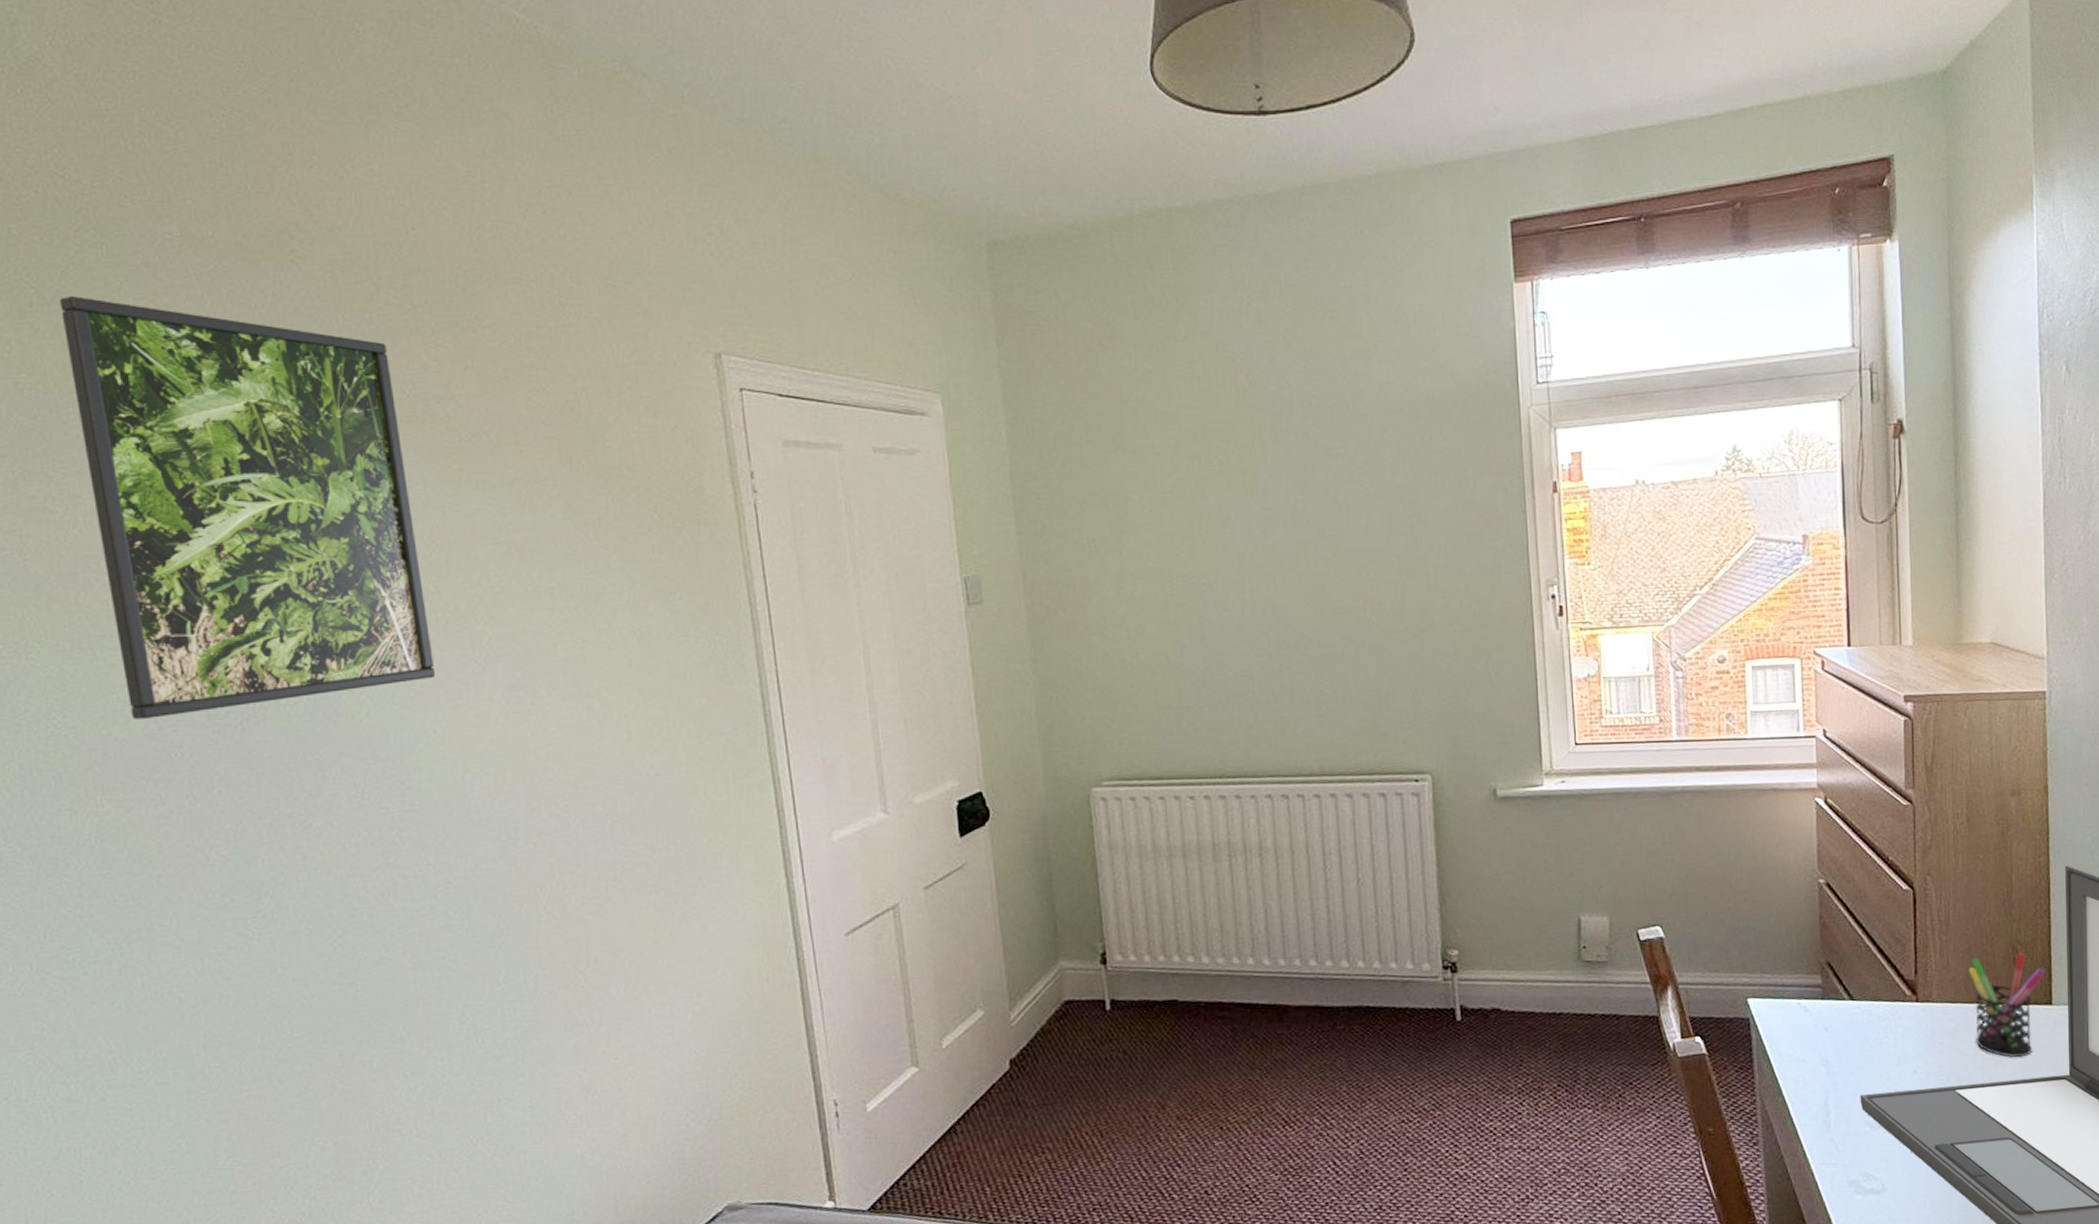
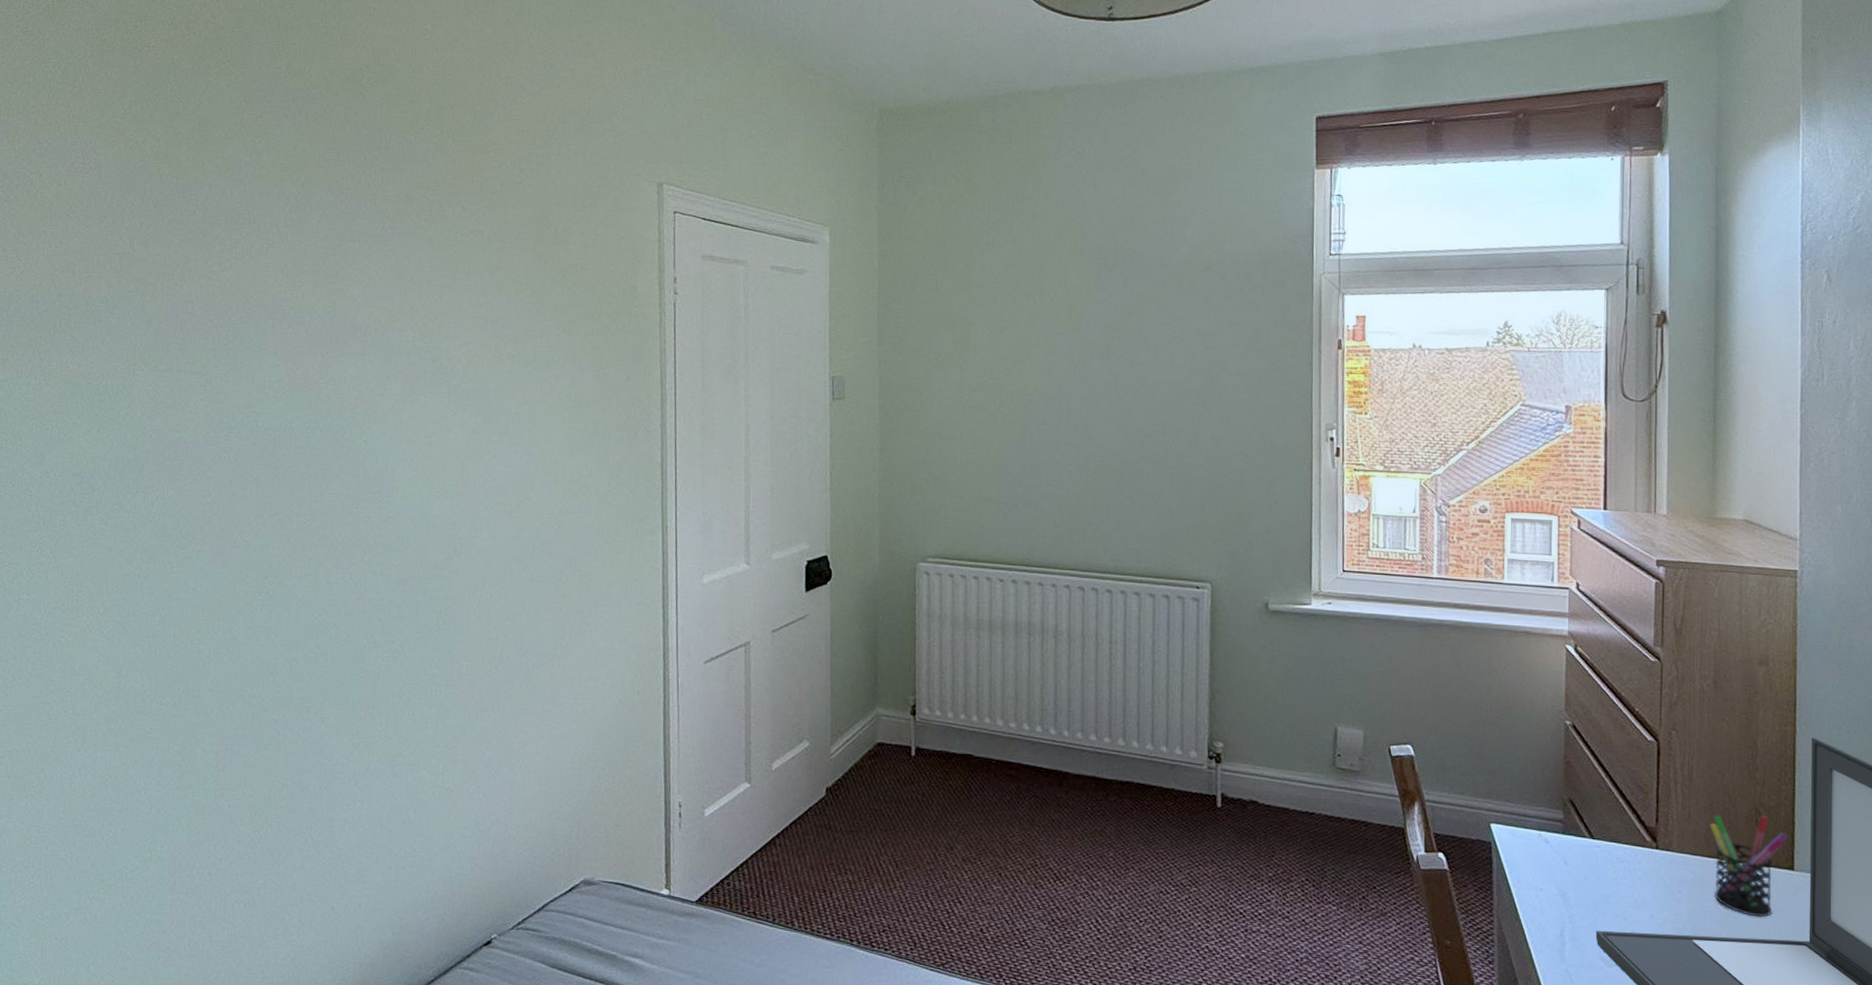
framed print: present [60,296,436,719] -> none [197,109,419,429]

